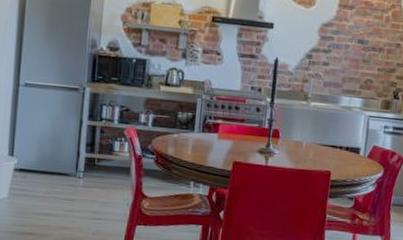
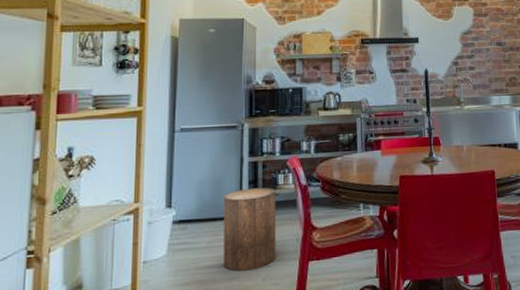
stool: none [58,149,112,224] -> present [223,187,276,272]

